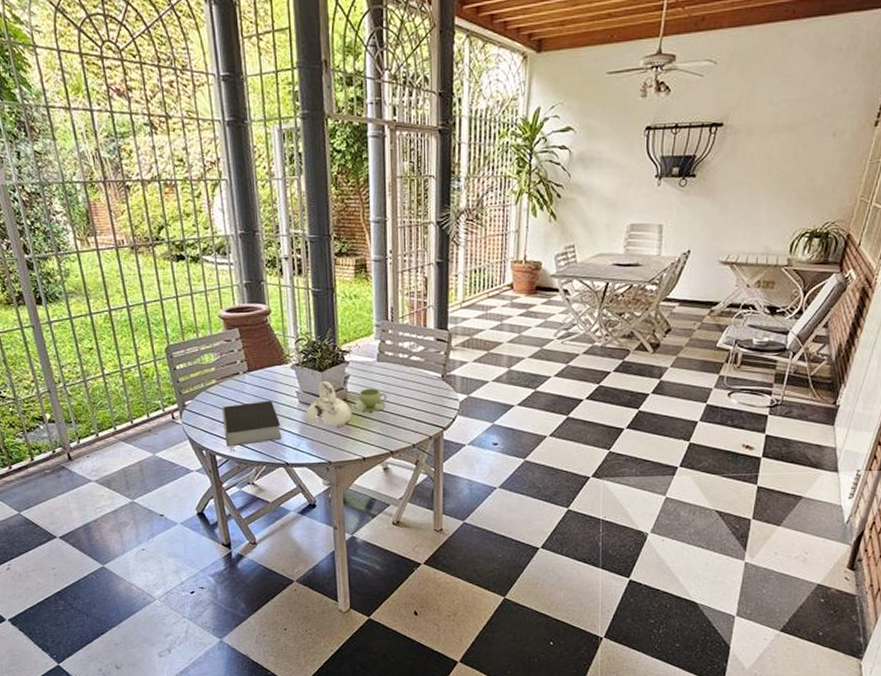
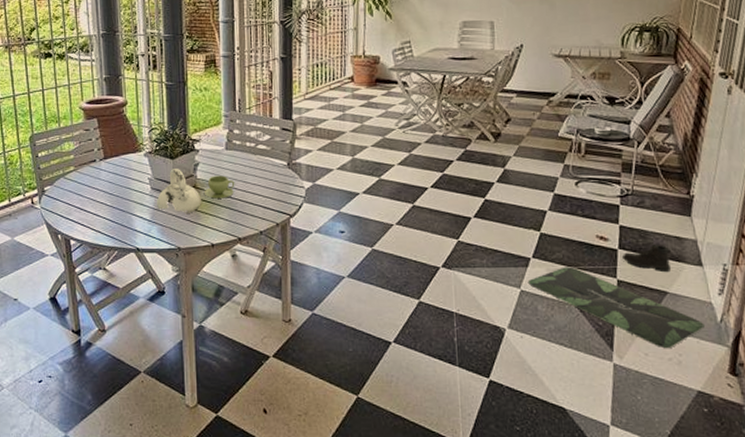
book: present [221,400,282,452] -> none [78,186,134,237]
doormat: none [673,474,832,548] -> present [527,267,705,349]
boot: none [764,452,810,478] -> present [621,244,670,271]

